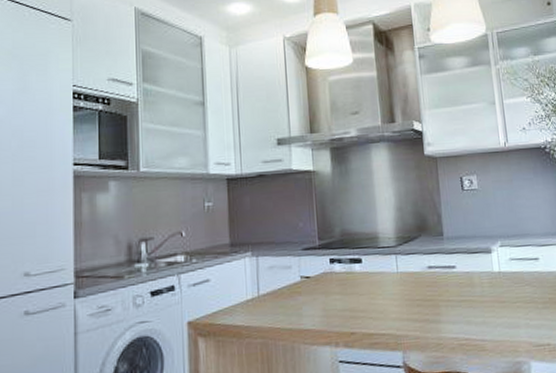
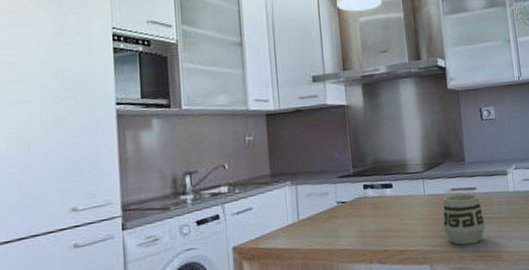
cup: none [418,272,466,331] -> present [443,193,486,245]

